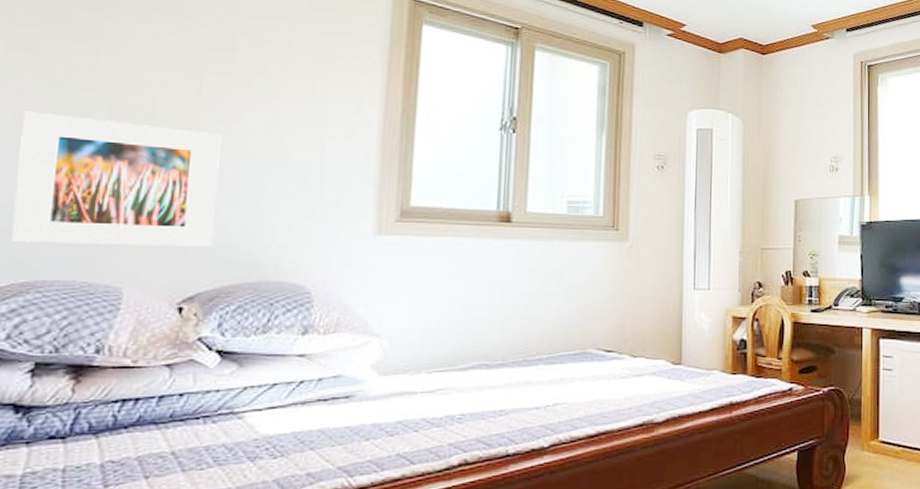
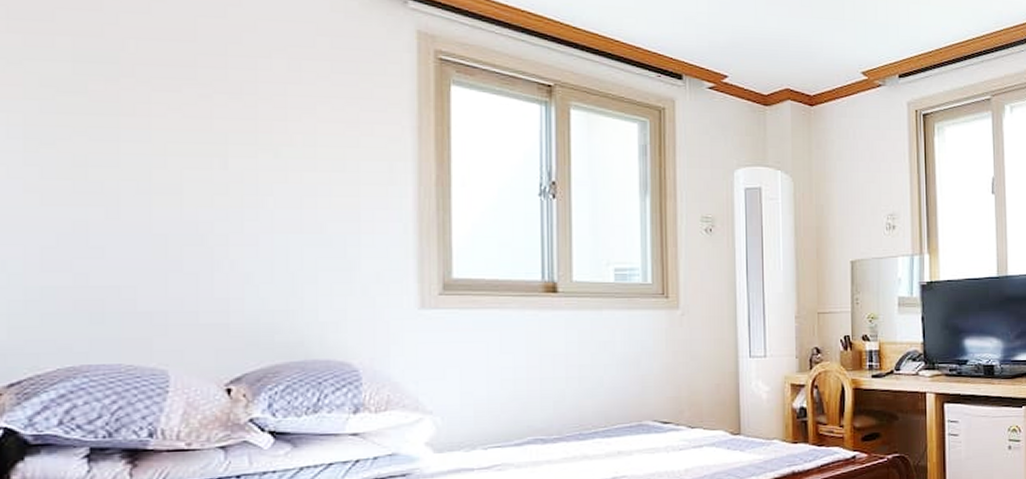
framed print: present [11,111,222,247] -> none [50,190,254,328]

